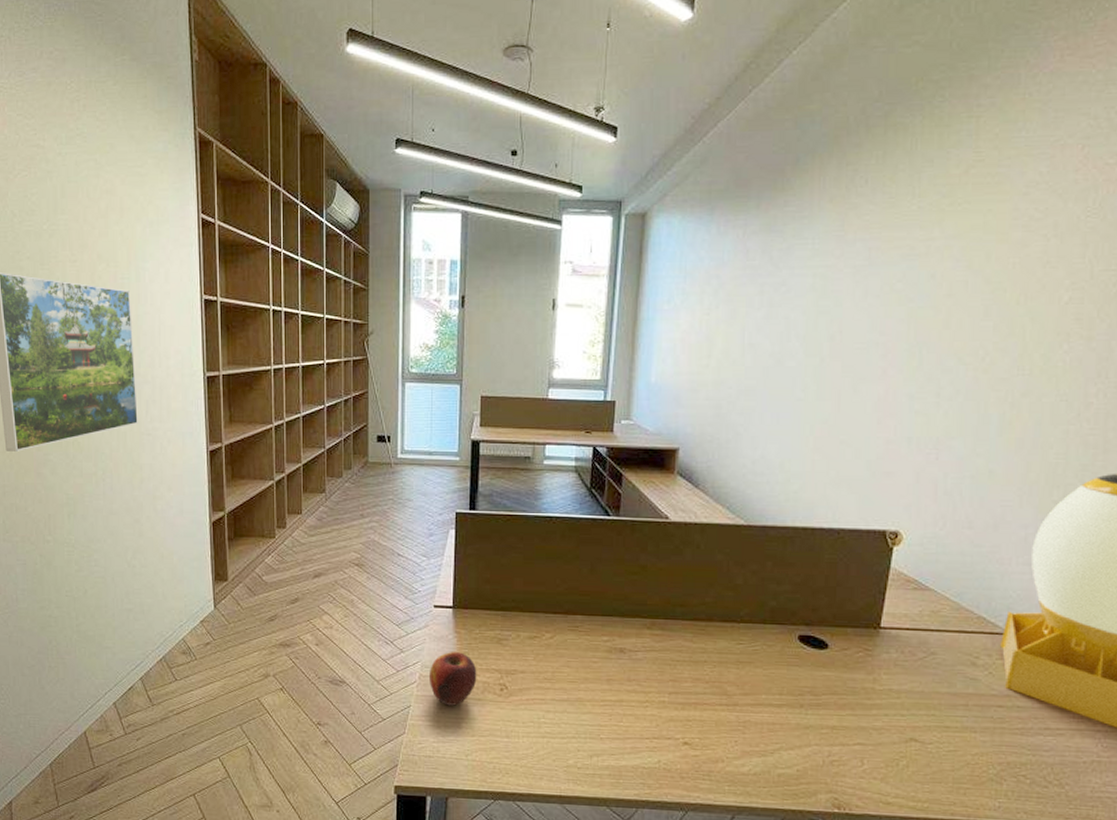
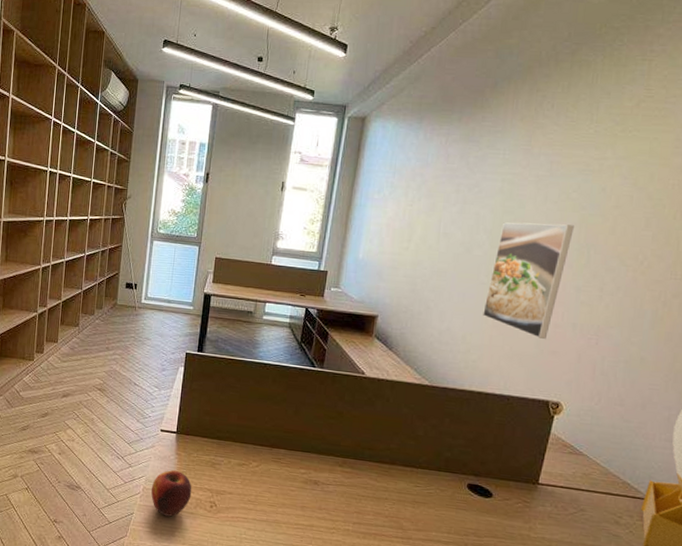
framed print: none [802,321,901,460] -> present [483,222,574,340]

